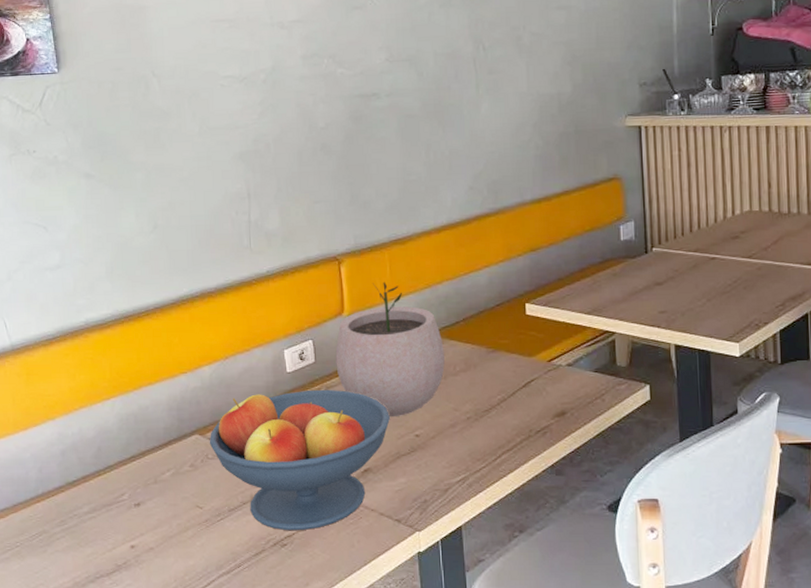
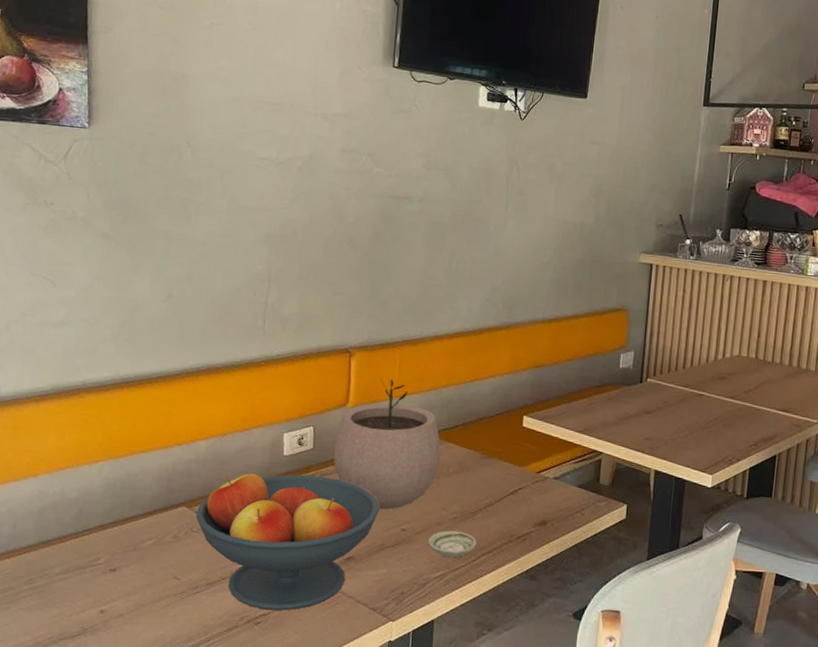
saucer: none [444,431,495,460] -> present [428,530,477,558]

